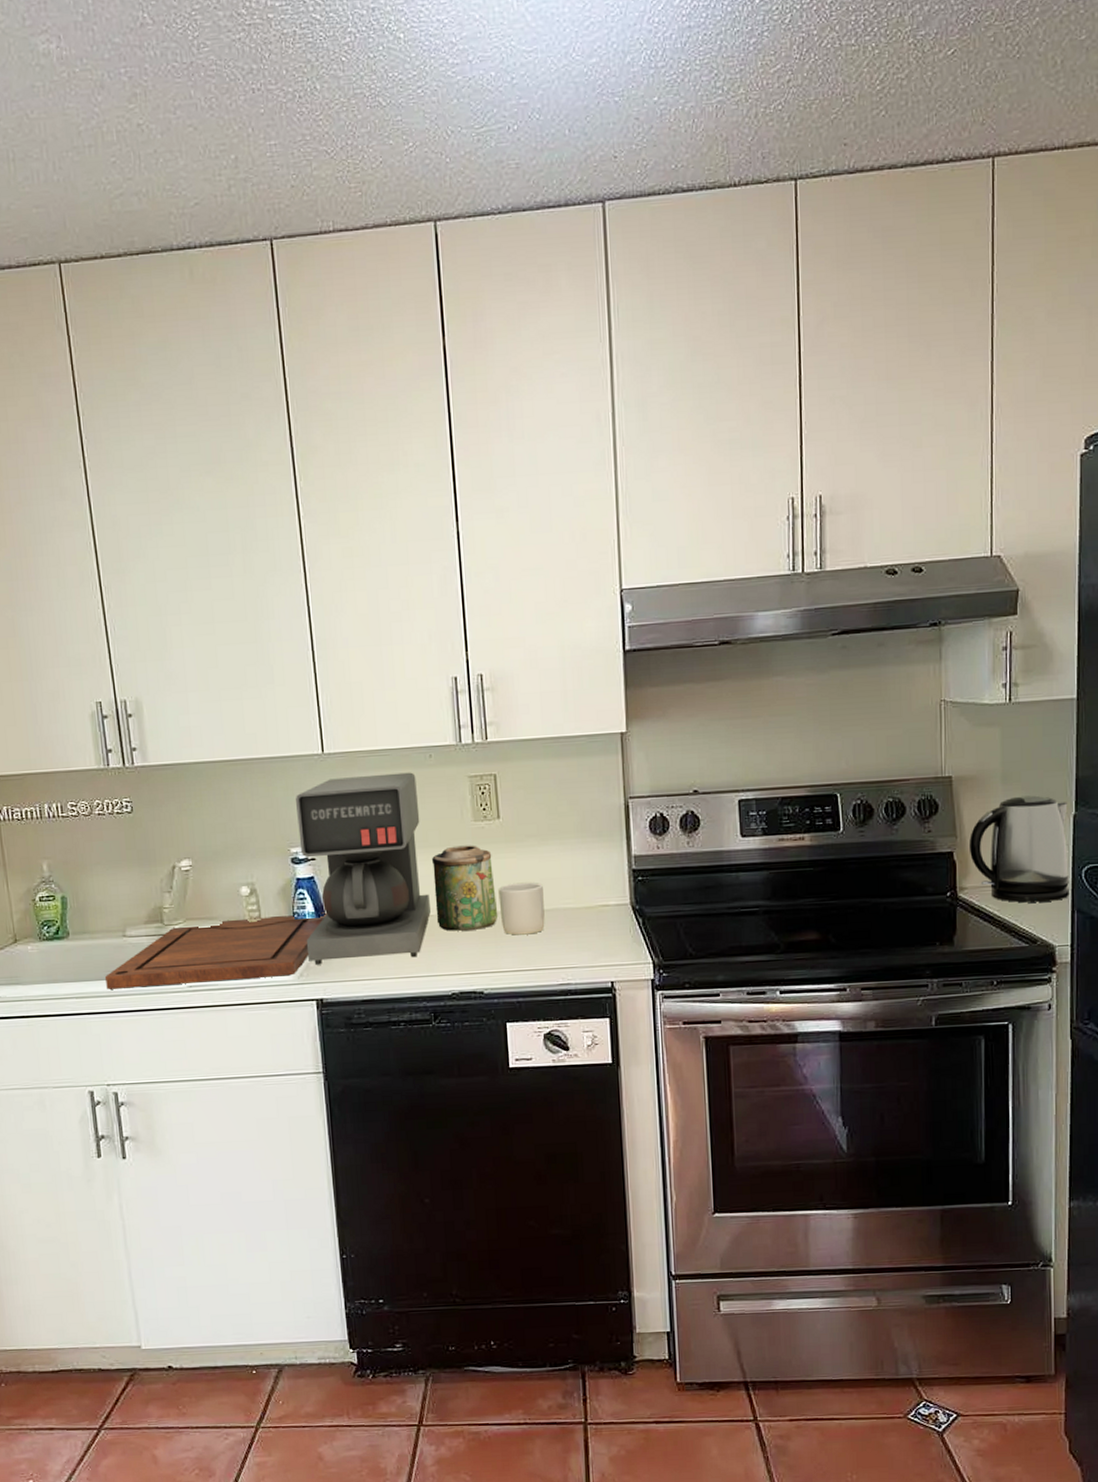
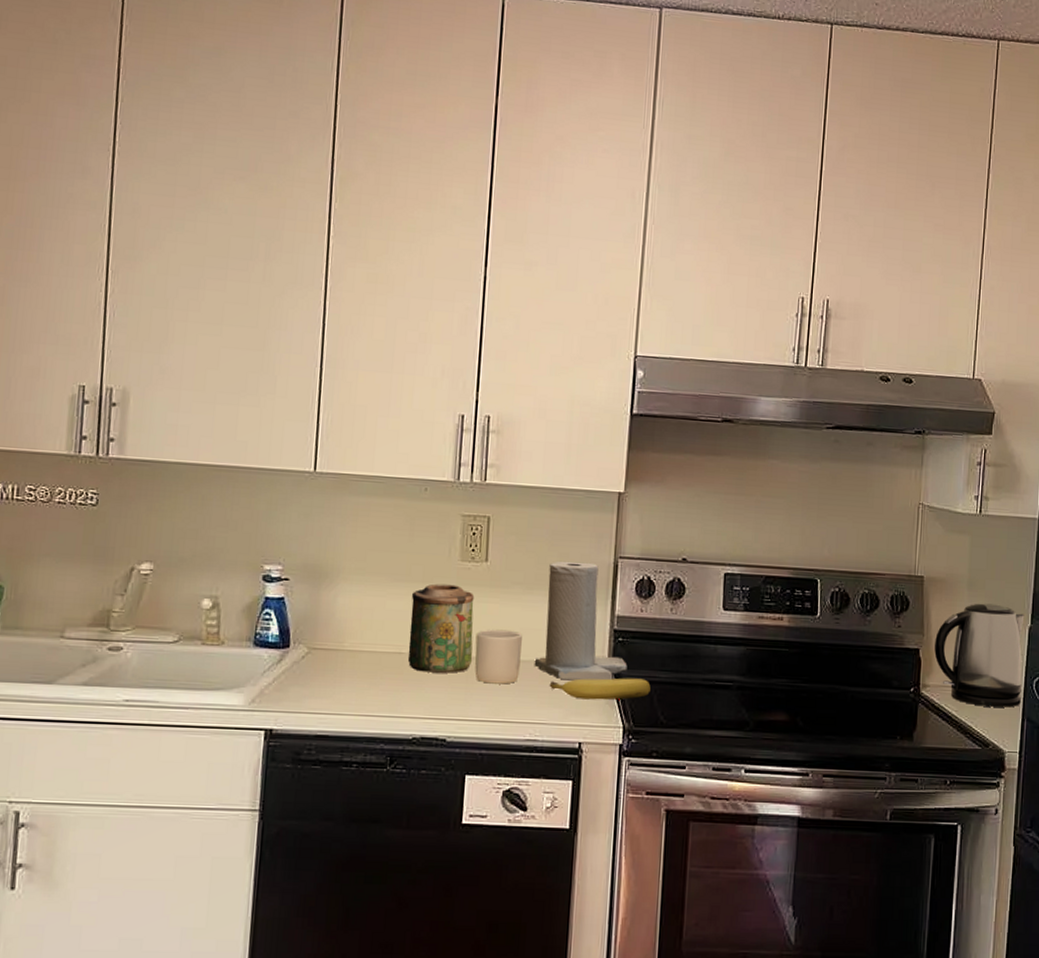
cutting board: present [104,912,328,990] -> none [30,633,293,701]
coffee maker: present [296,772,431,965] -> none [263,498,408,696]
paper towel: none [558,806,650,923] -> present [534,560,627,681]
fruit: none [575,914,676,941] -> present [549,678,651,700]

